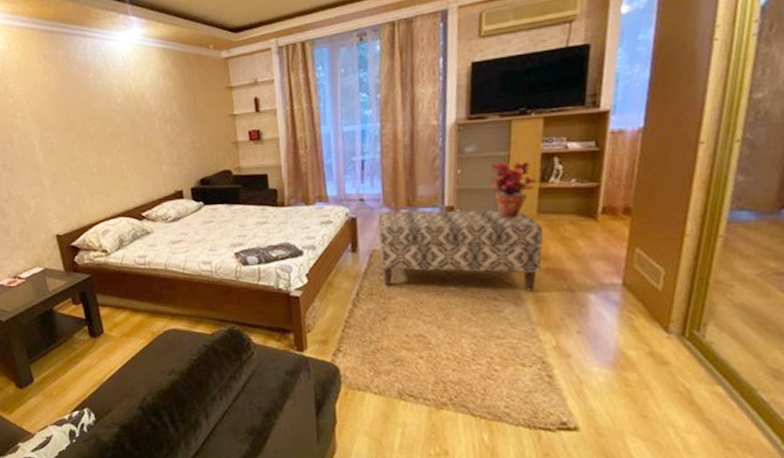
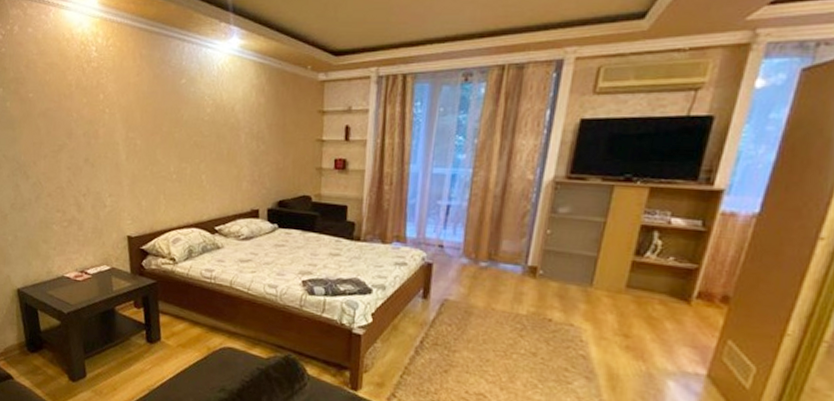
bench: present [377,209,544,291] -> none [451,262,630,368]
potted plant: present [489,160,538,219] -> none [580,227,633,289]

